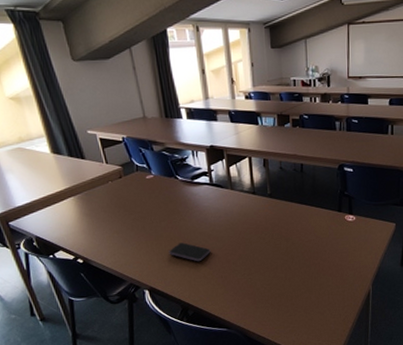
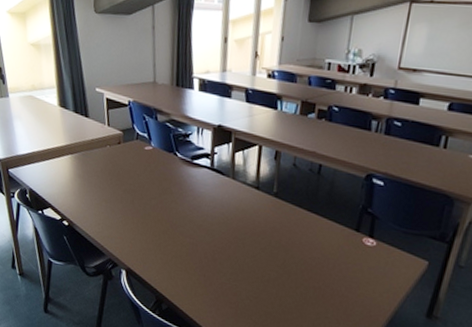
smartphone: present [169,242,211,262] -> none [153,226,198,253]

